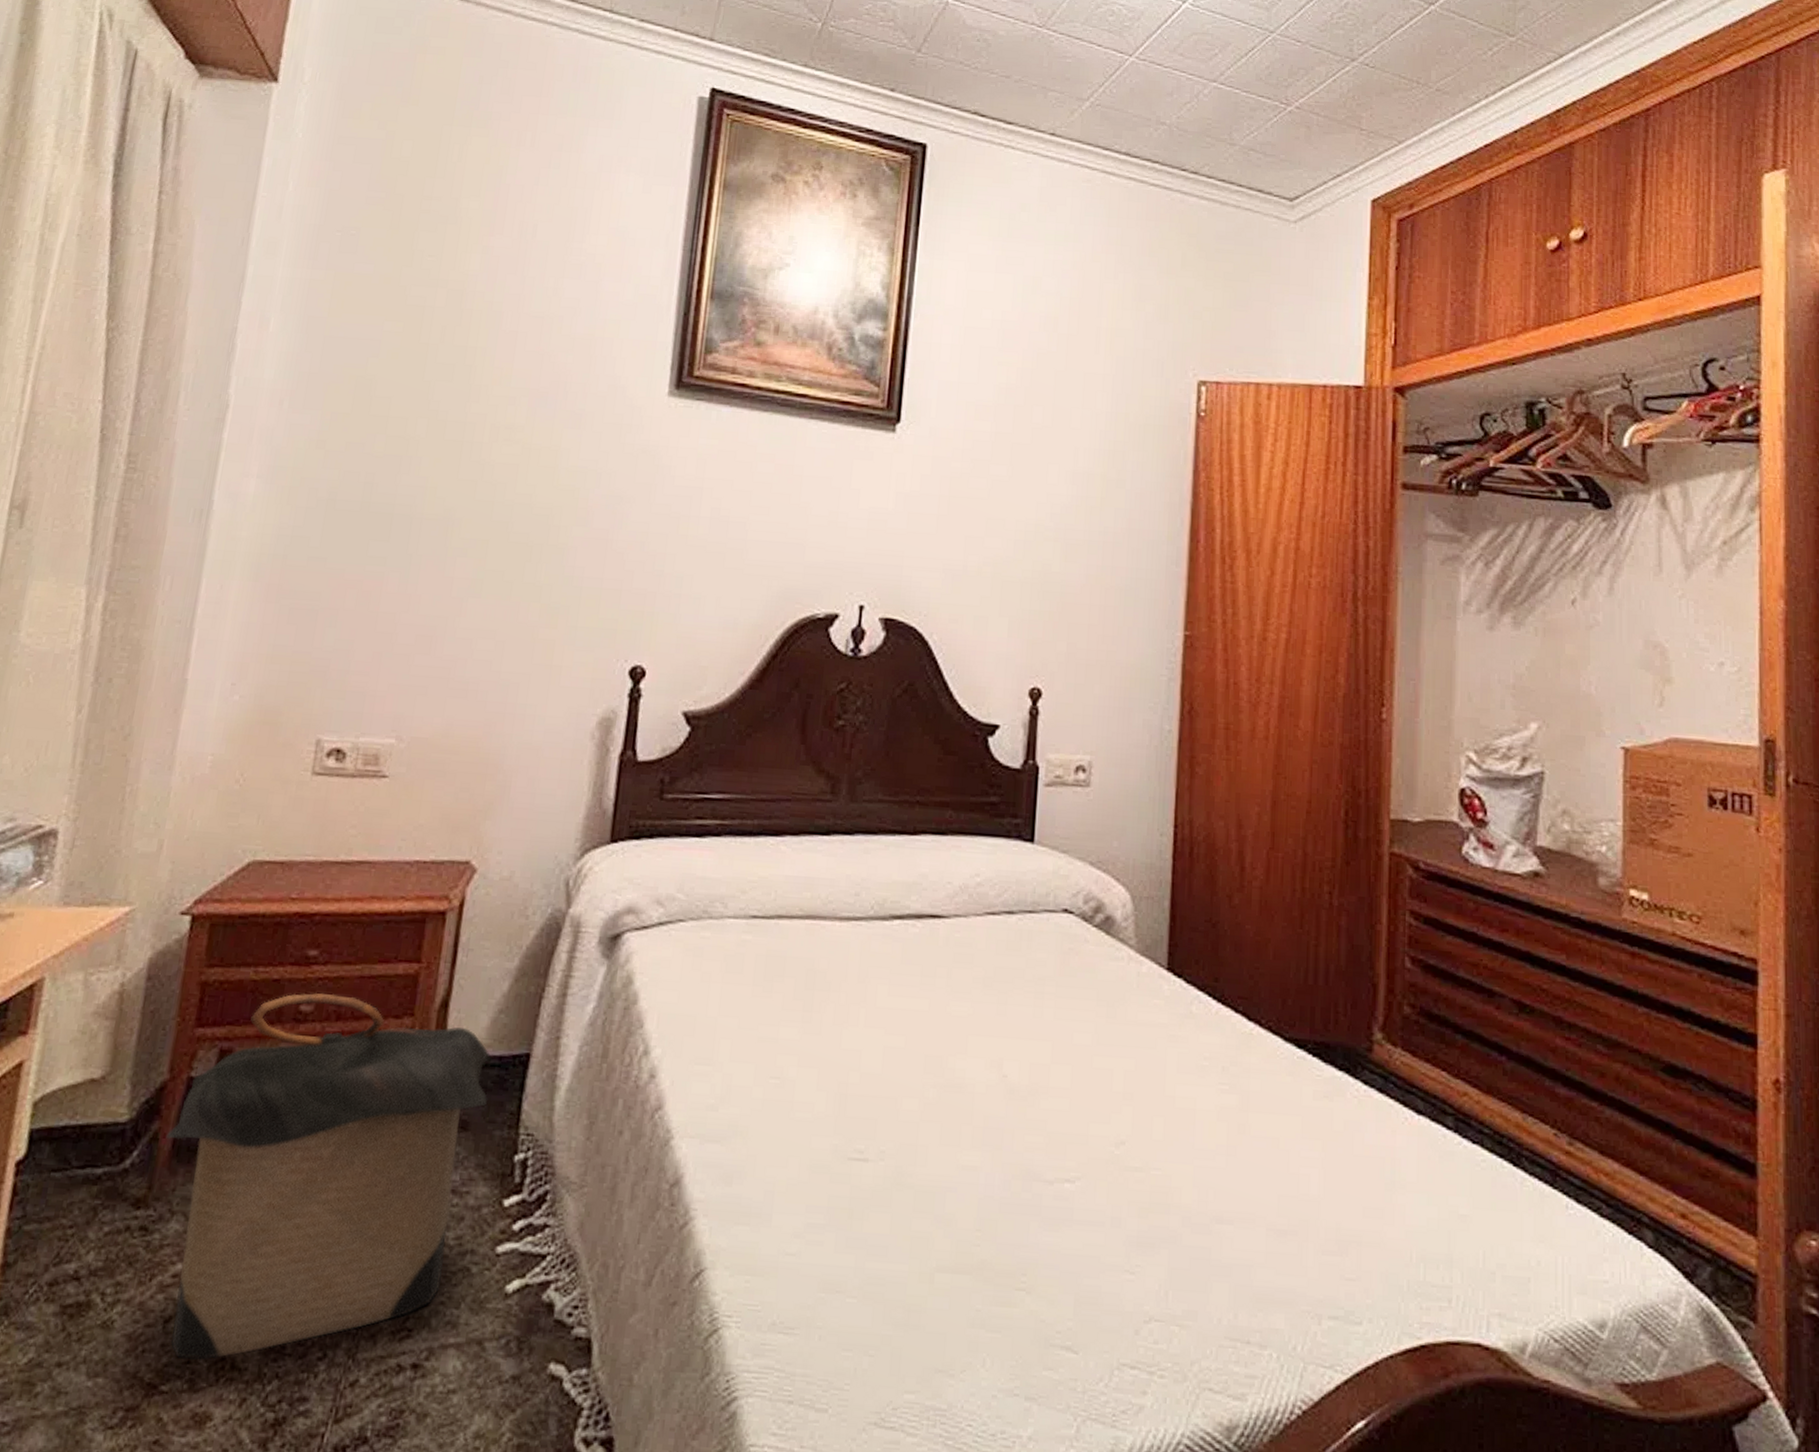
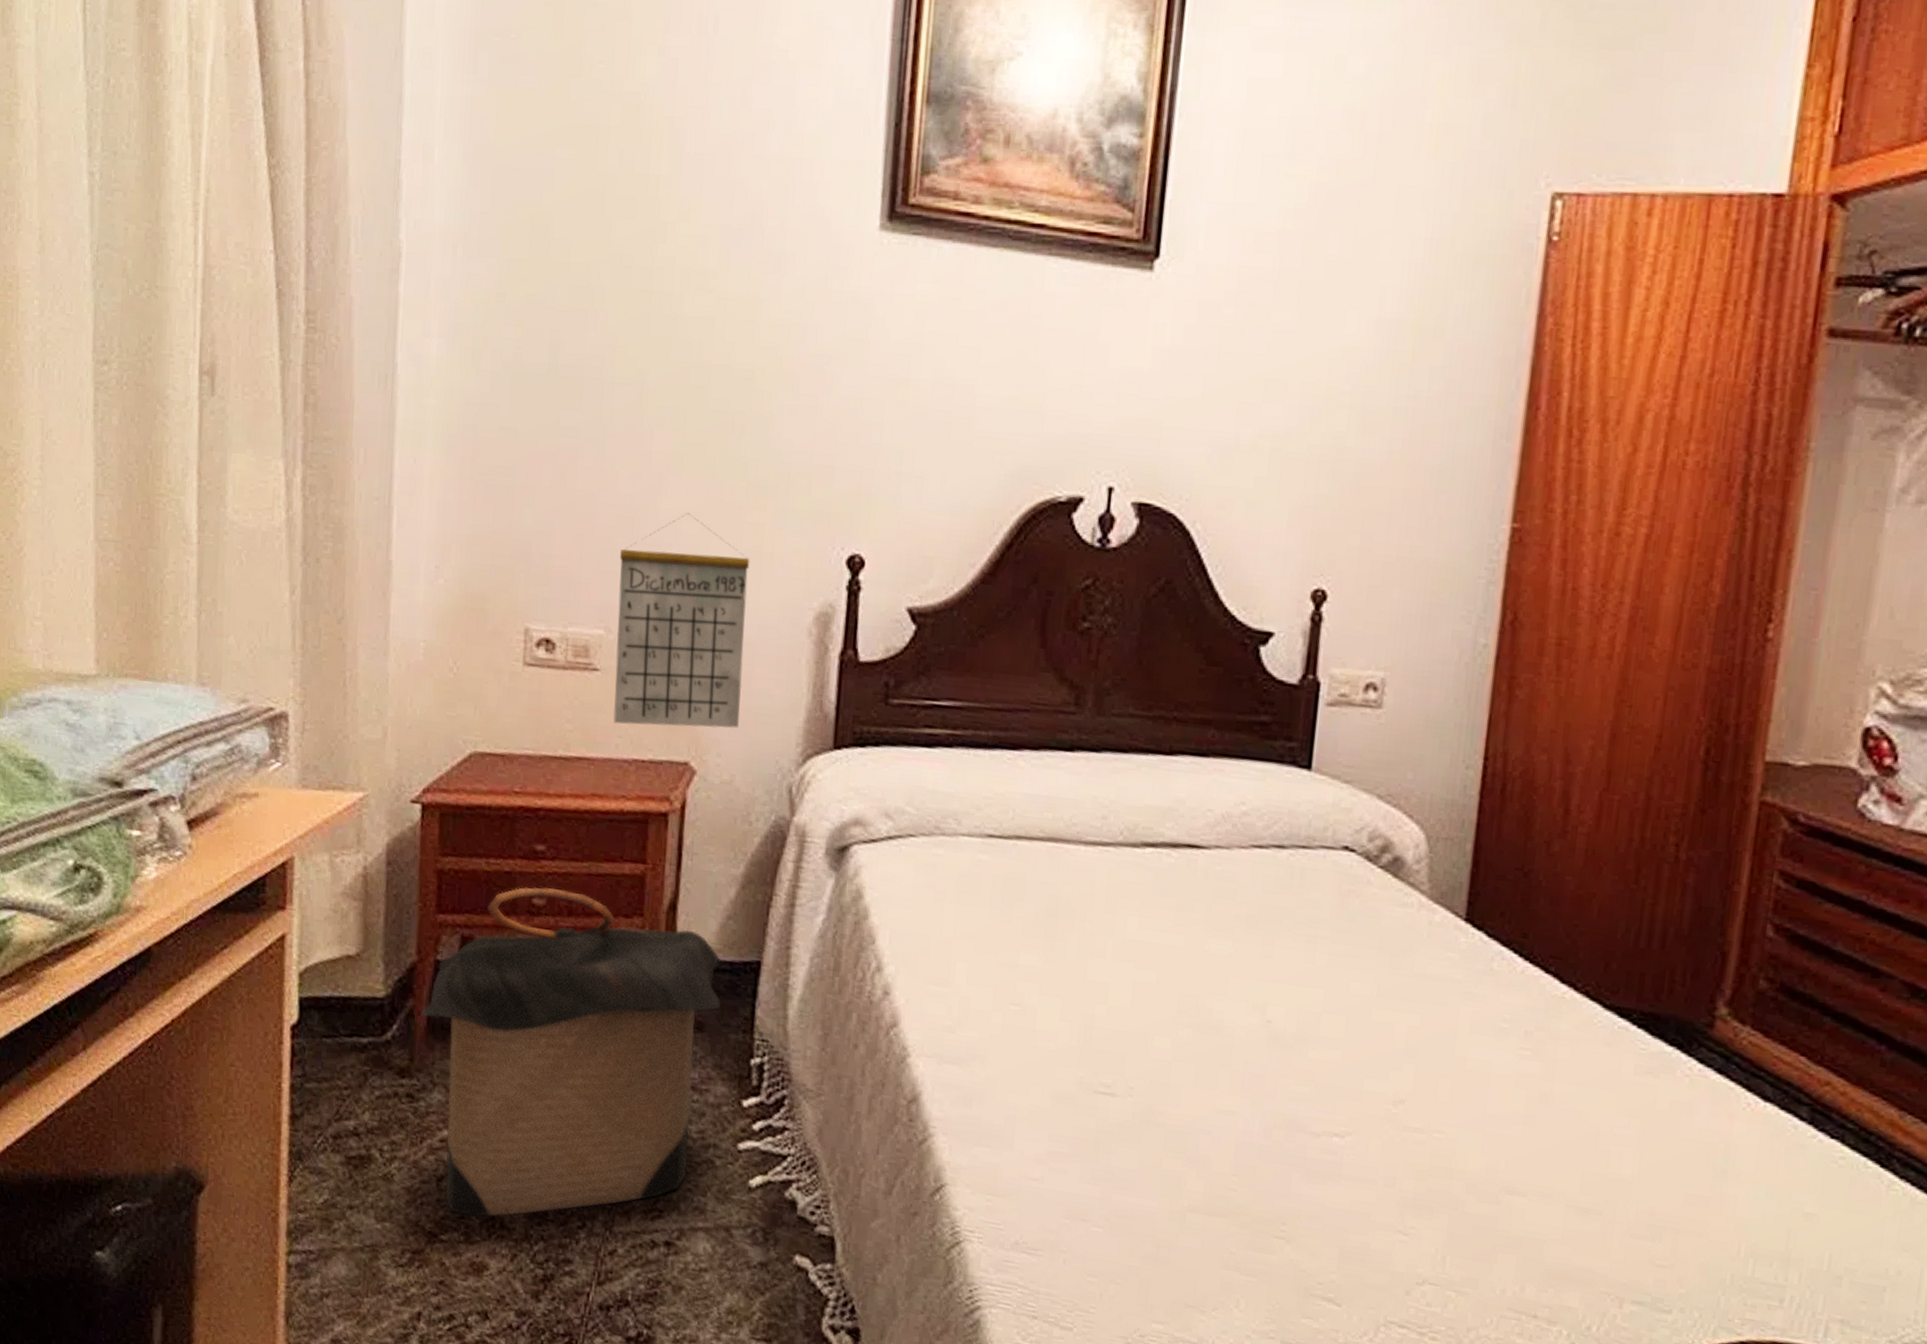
calendar: none [398,630,540,828] -> present [613,512,750,729]

